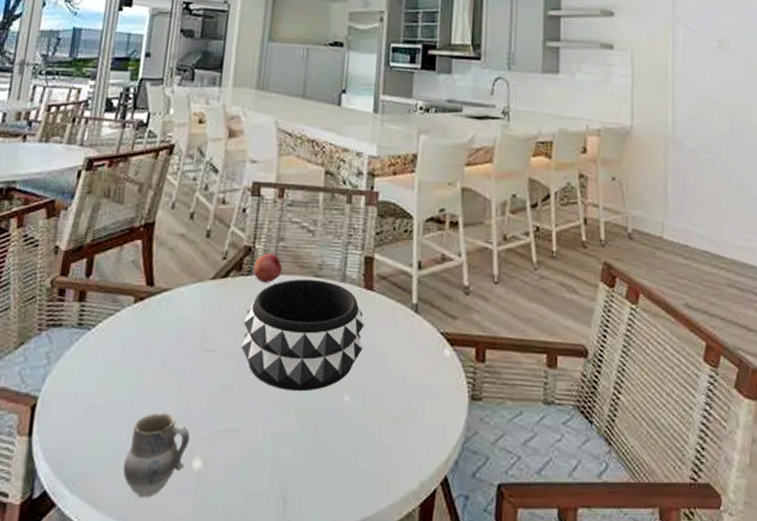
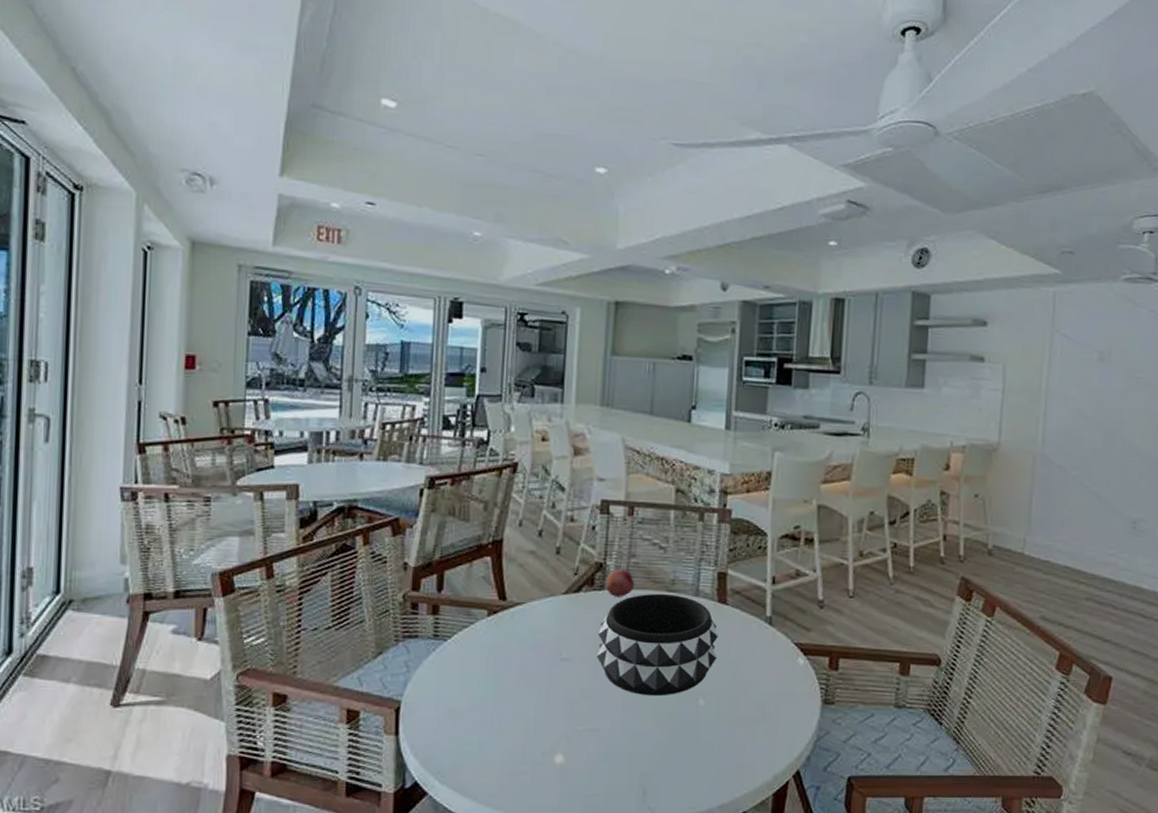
cup: present [123,412,190,497] -> none [488,714,551,787]

